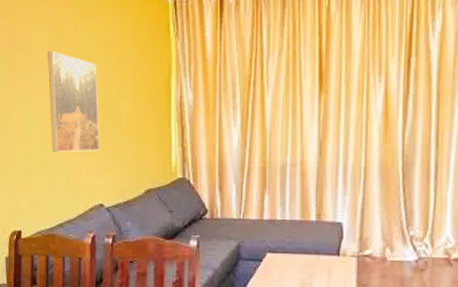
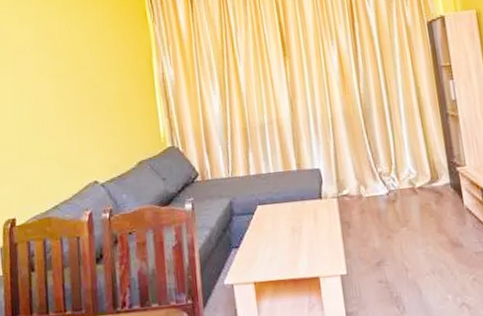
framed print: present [48,50,99,152] -> none [33,43,90,137]

